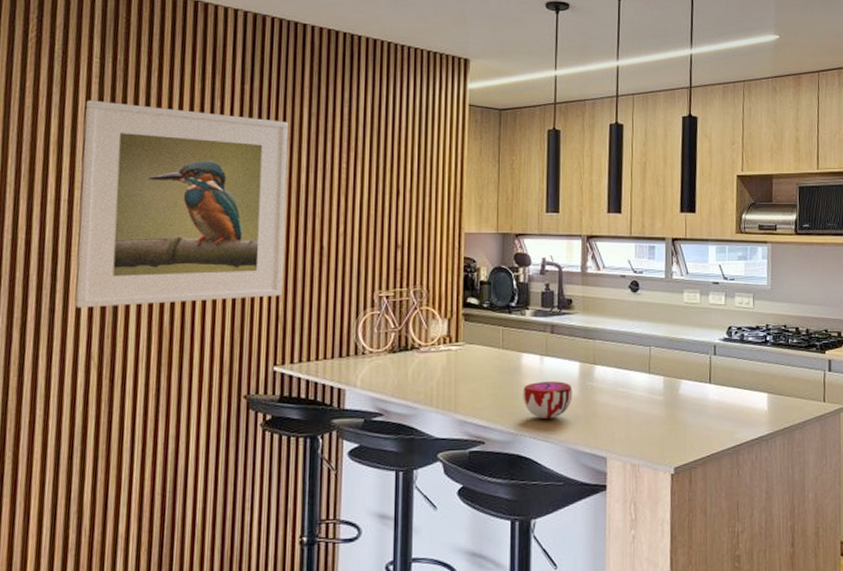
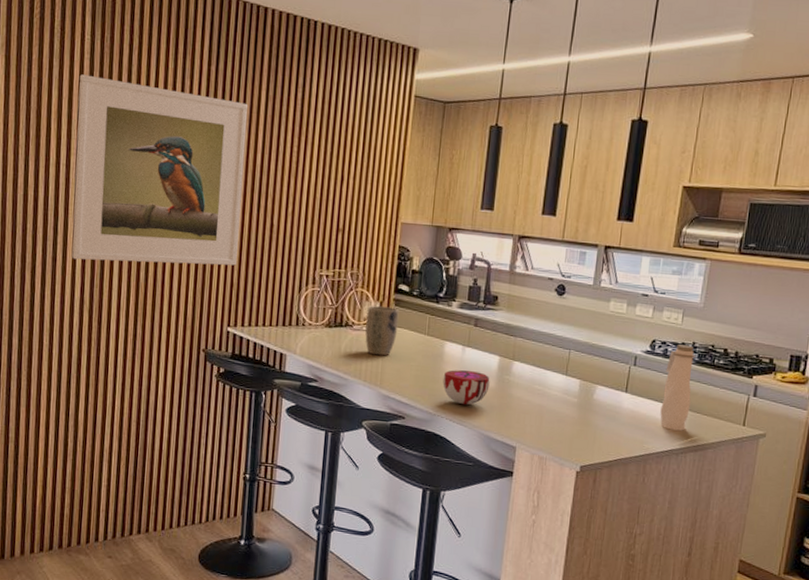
plant pot: none [434,323,470,378] -> present [365,306,399,356]
water bottle: none [744,328,773,416] -> present [660,344,696,431]

